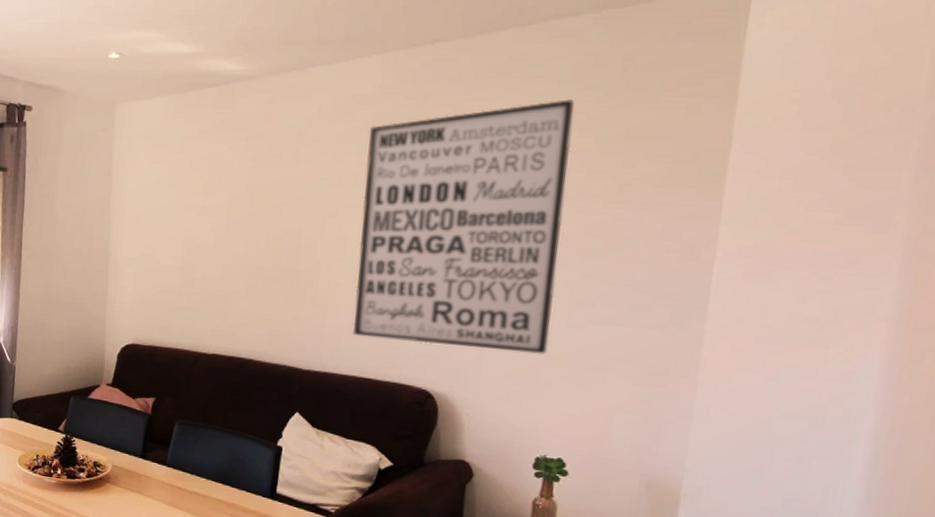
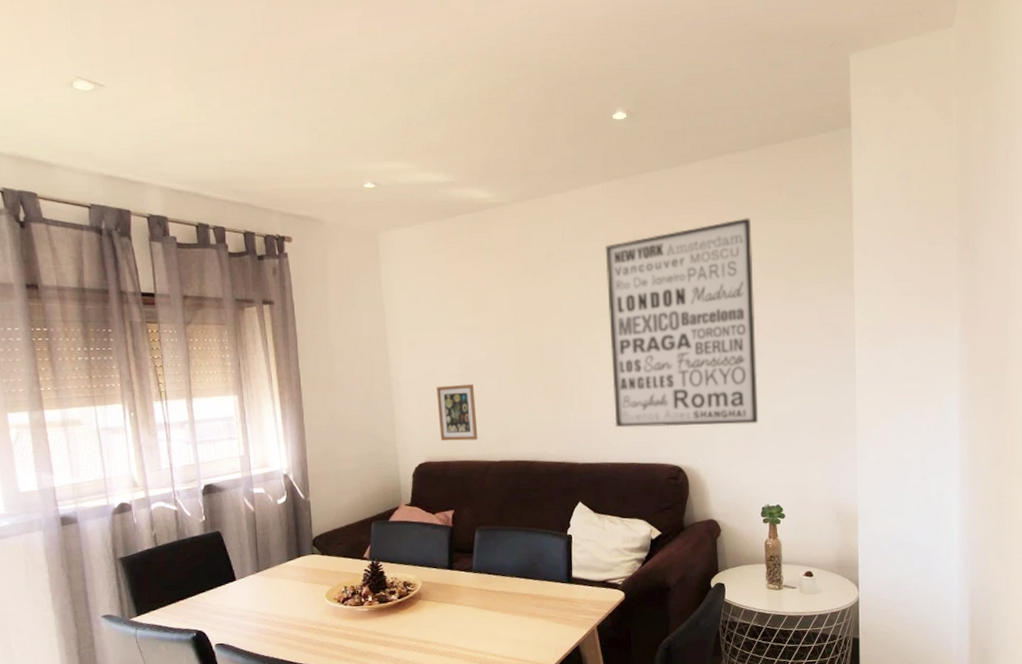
picture frame: none [151,267,195,329] -> present [437,384,478,441]

